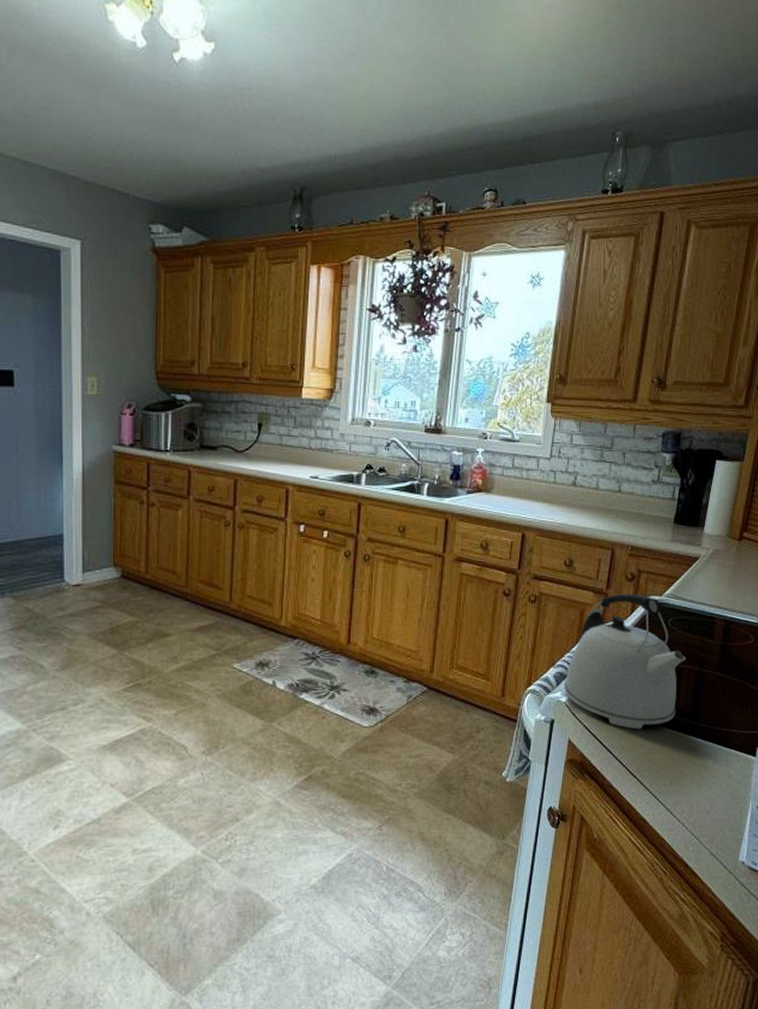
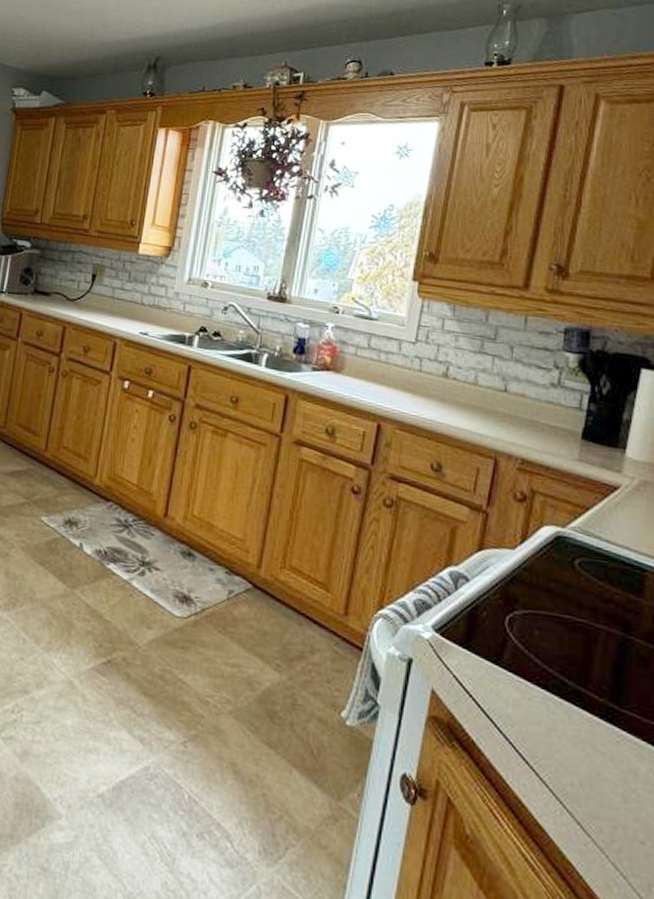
kettle: present [564,594,685,730] -> none [426,515,601,698]

